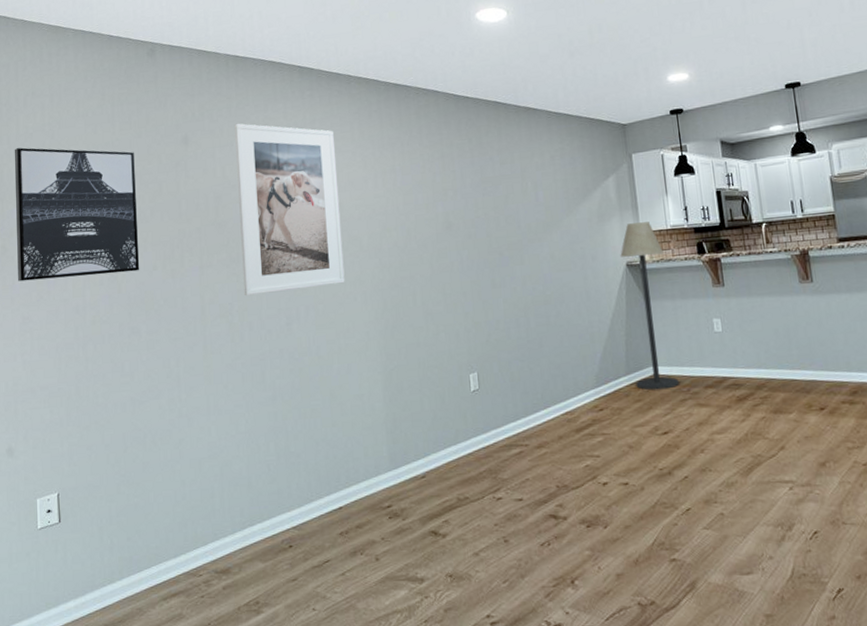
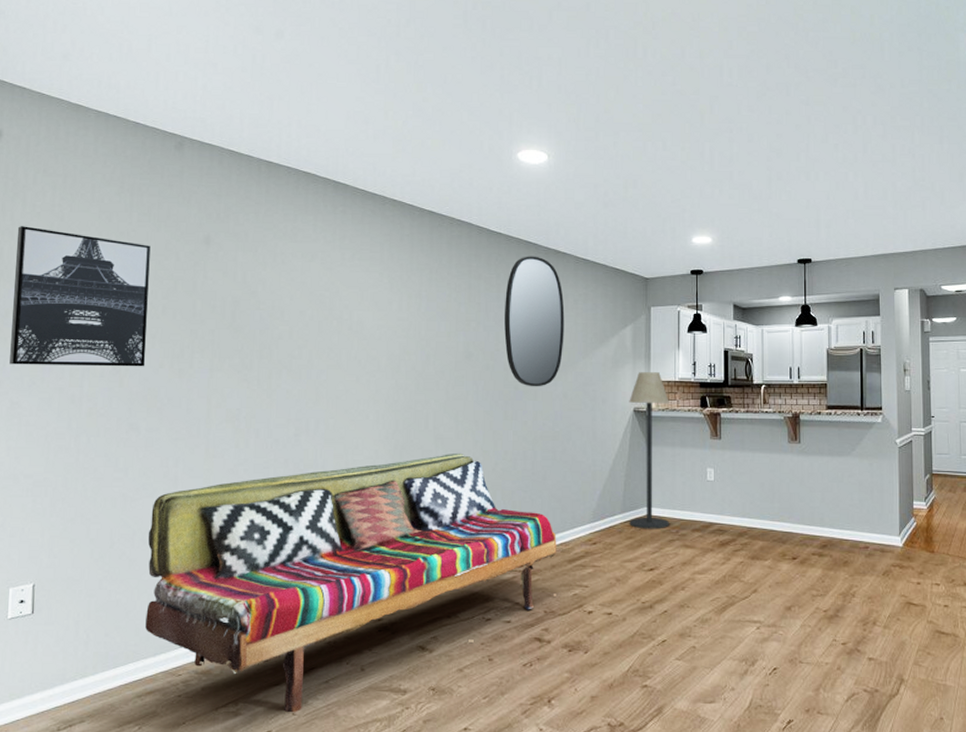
sofa: none [158,326,563,609] -> present [145,452,557,713]
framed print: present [235,123,345,296] -> none [254,229,362,404]
home mirror: none [479,116,545,252] -> present [504,256,565,387]

